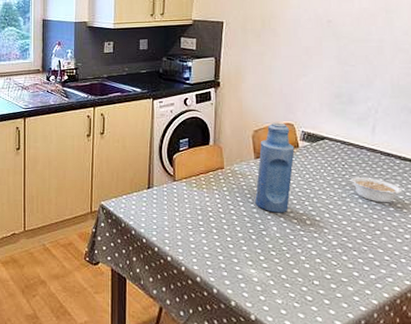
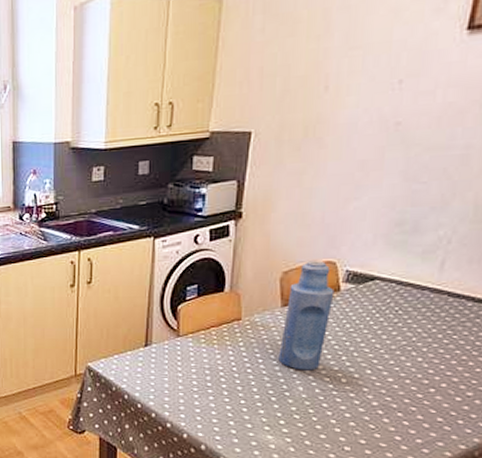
legume: present [351,177,404,203] -> none [405,325,473,356]

